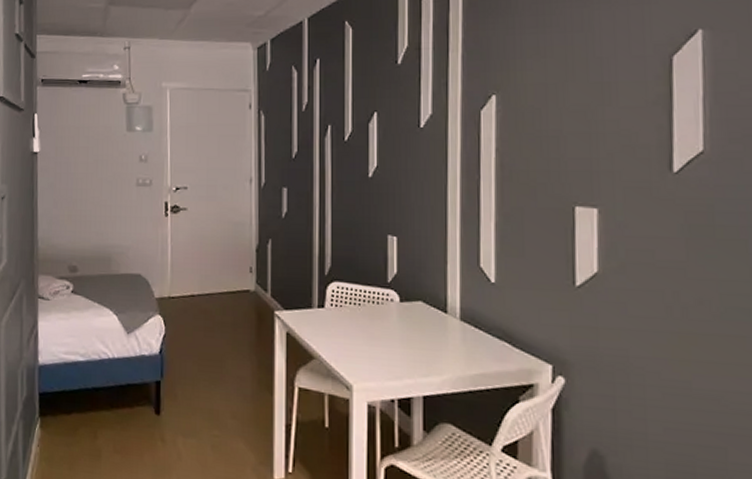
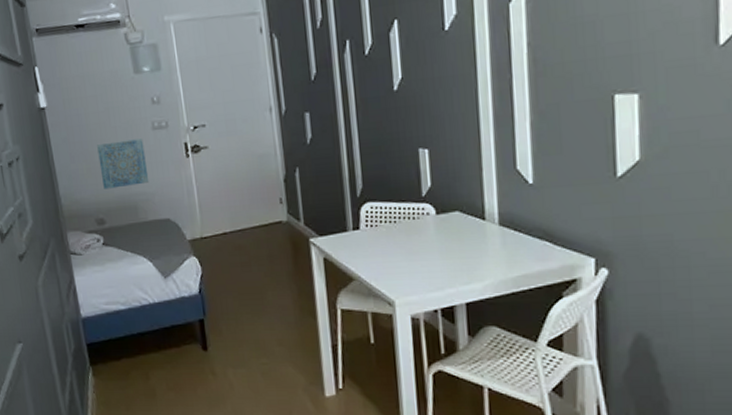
wall art: none [80,192,127,238] -> present [97,138,149,189]

